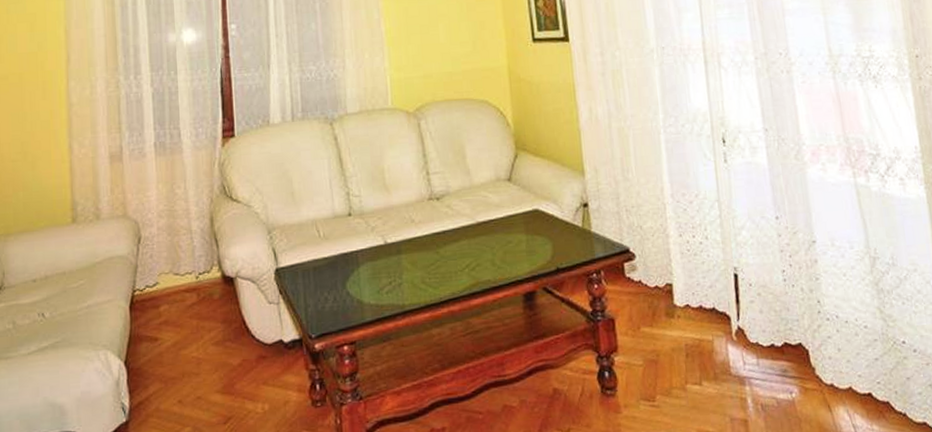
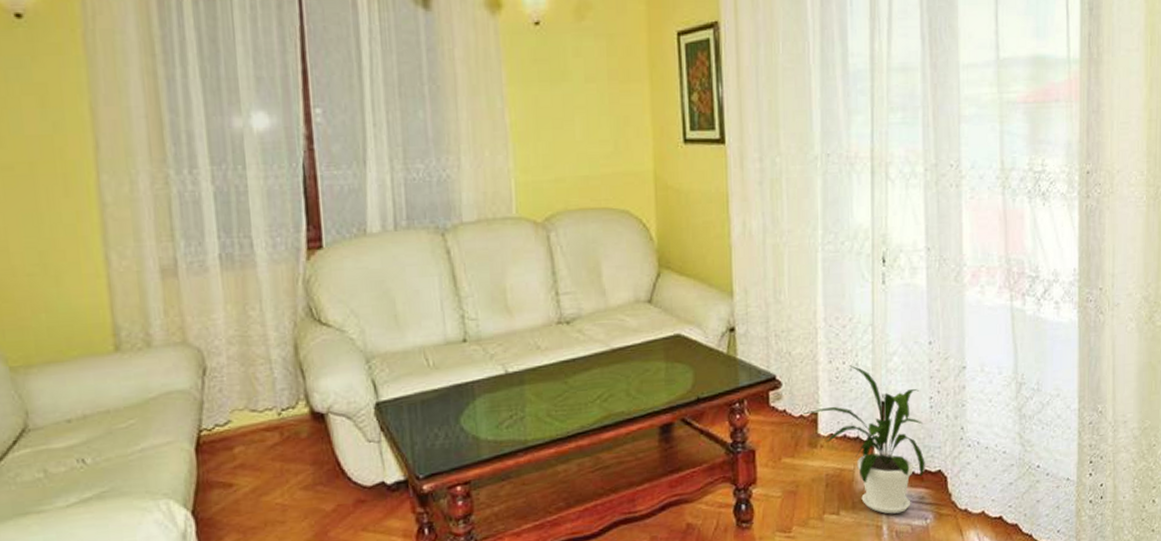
house plant: none [658,237,785,387] -> present [803,364,925,514]

